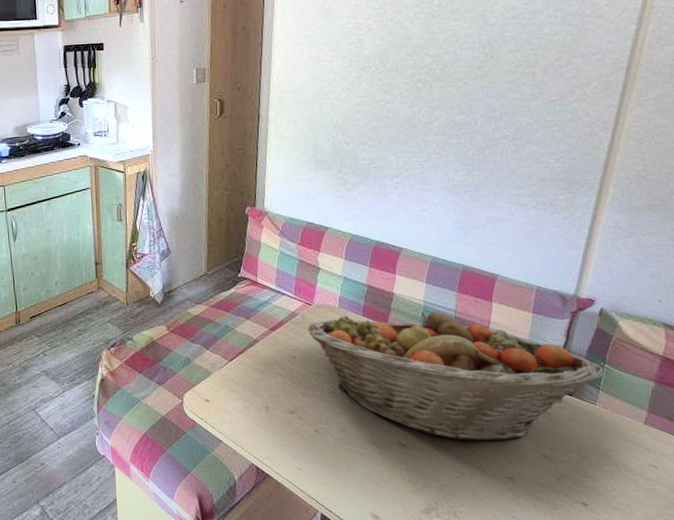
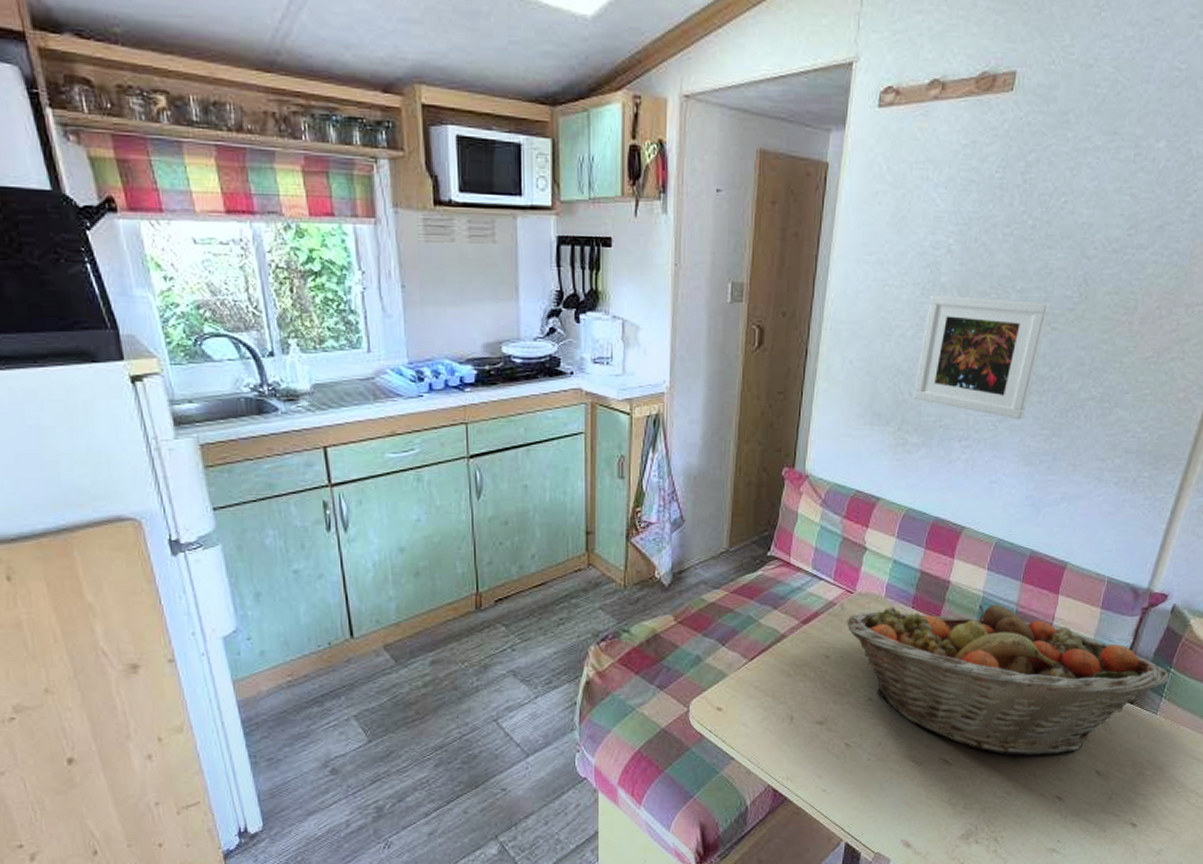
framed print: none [348,63,460,159] -> present [912,294,1050,420]

